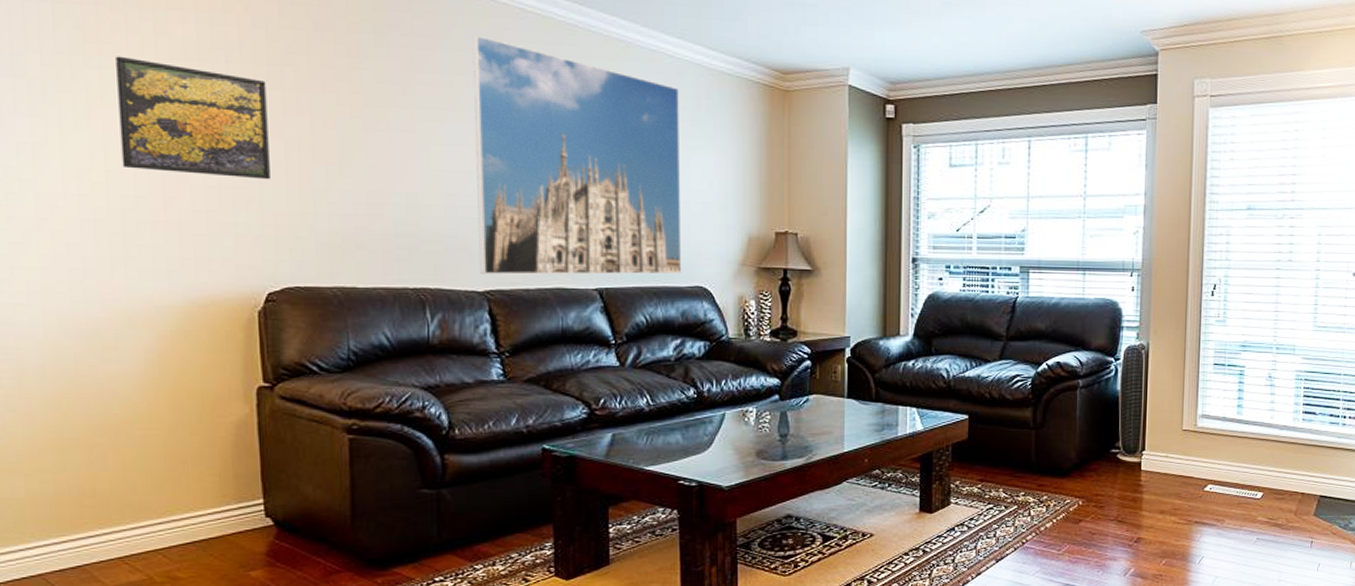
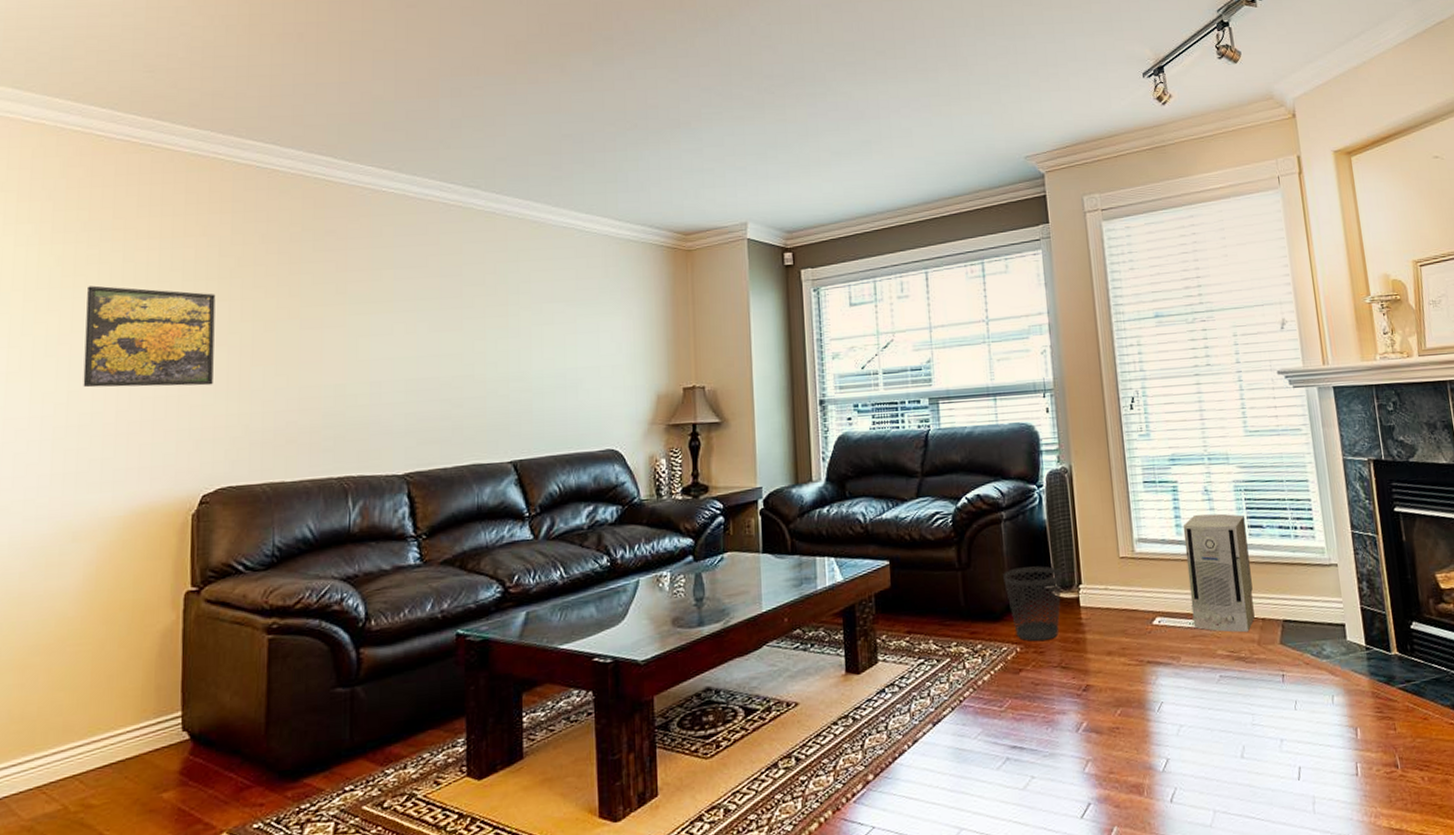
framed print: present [473,35,682,275] -> none [400,231,594,457]
wastebasket: none [1074,431,1129,498] -> present [1003,566,1063,642]
air purifier: none [1240,397,1300,504] -> present [1182,513,1255,633]

